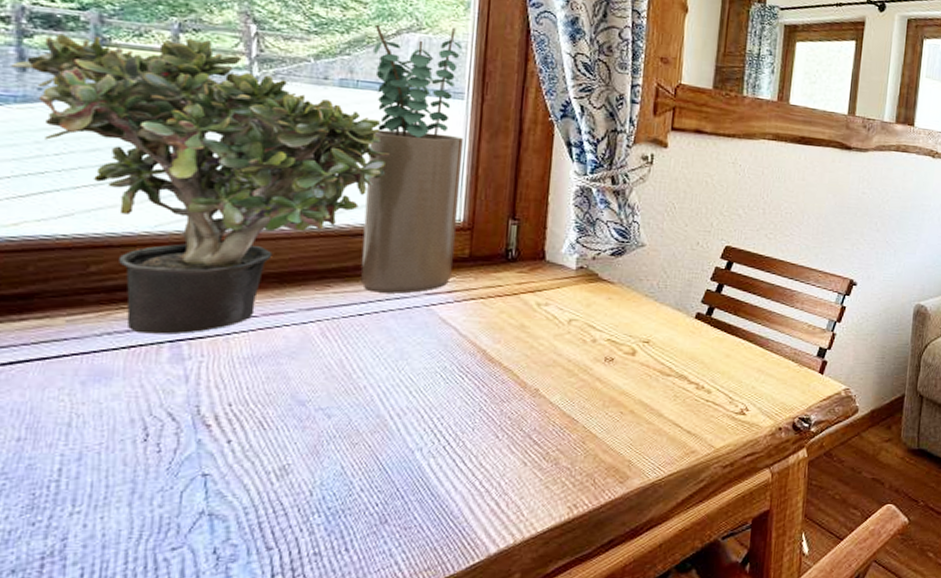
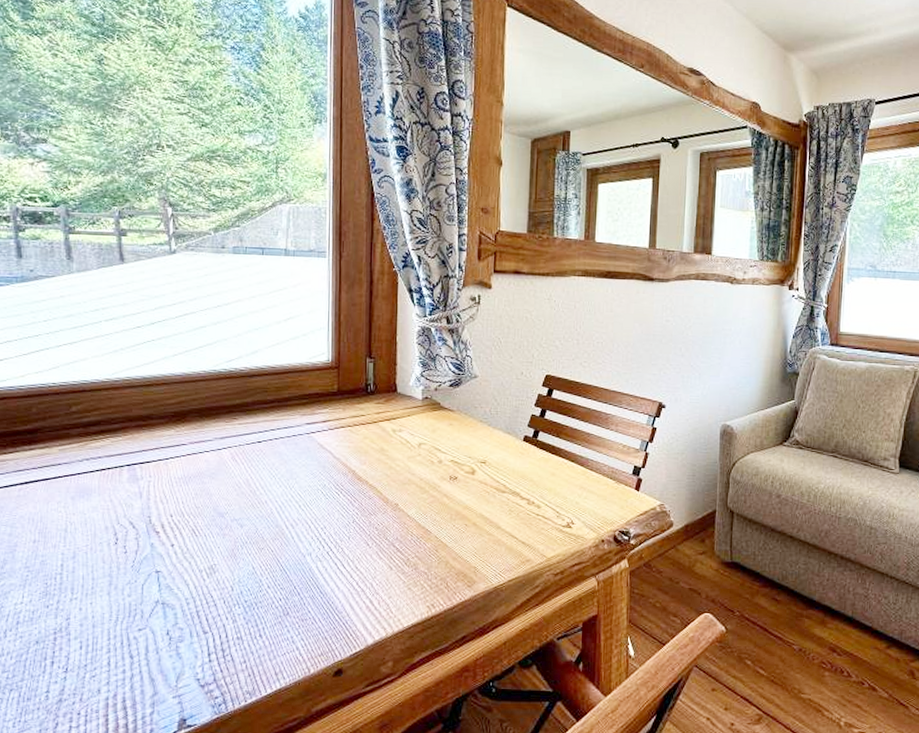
potted plant: present [11,33,390,334] -> none [12,222,273,460]
vase: present [361,25,463,294] -> none [256,196,327,424]

